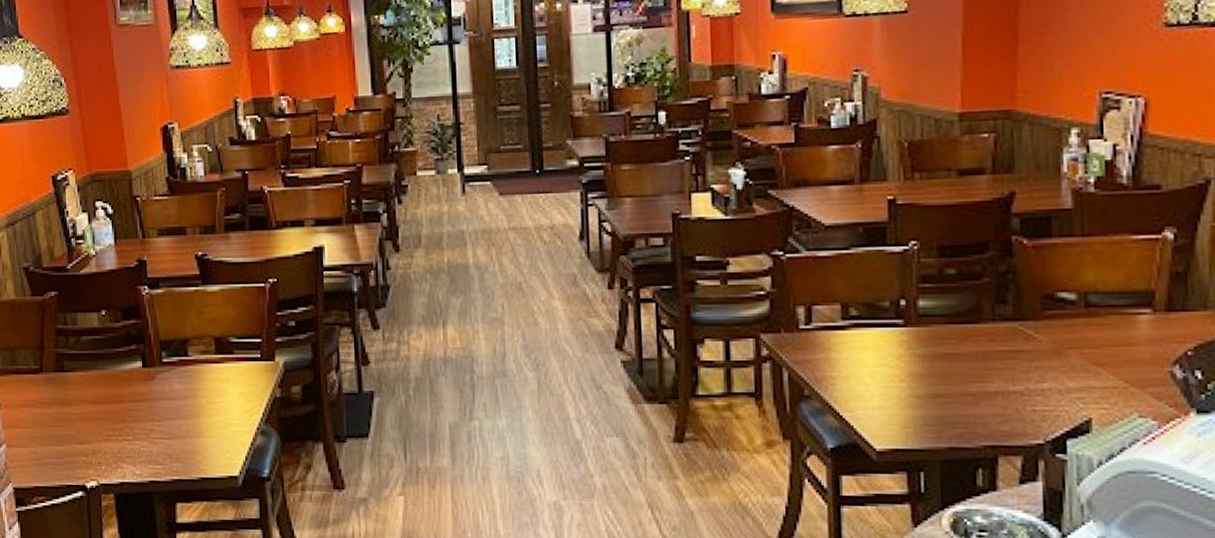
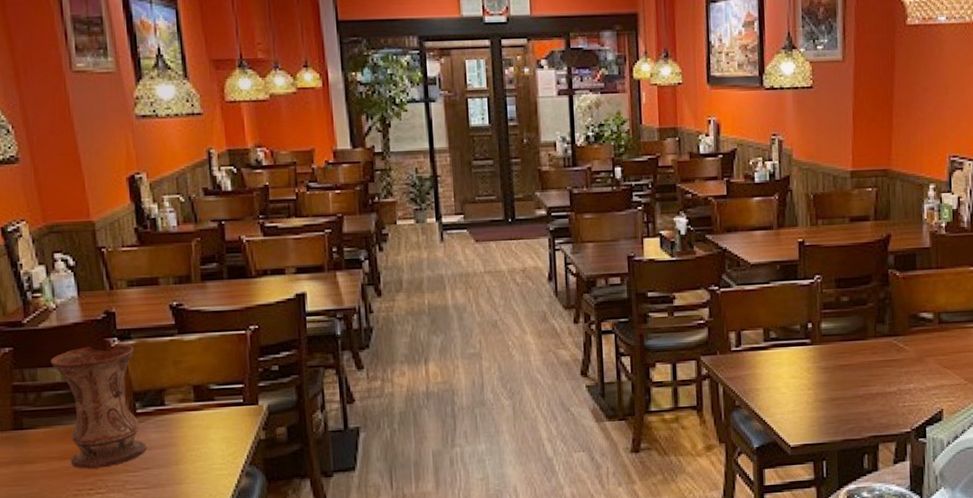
vase: none [89,292,170,415] -> present [51,344,147,469]

